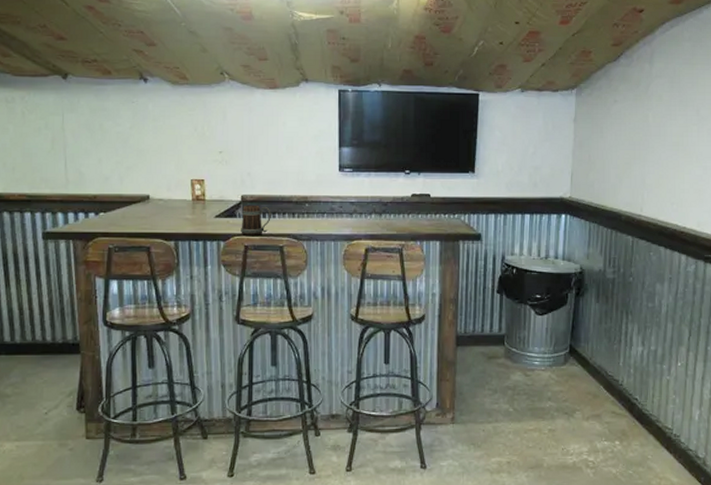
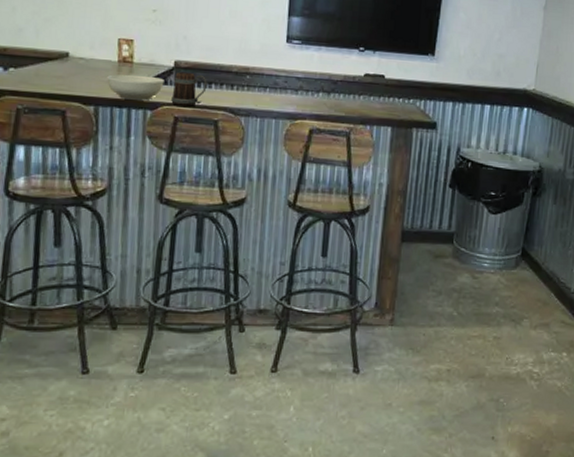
bowl: none [184,210,233,233] -> present [107,74,164,101]

